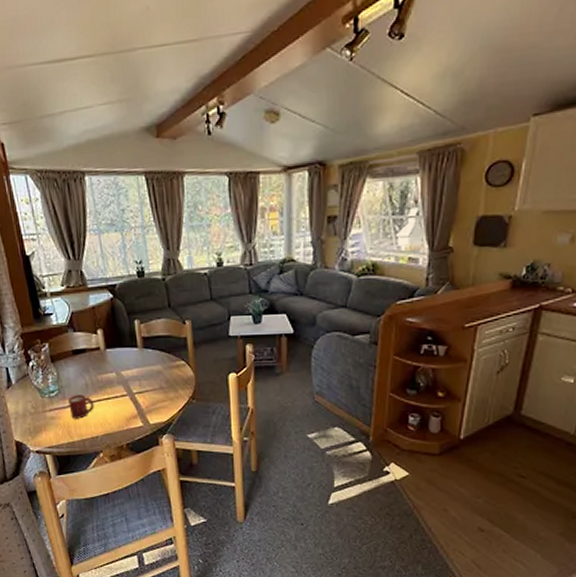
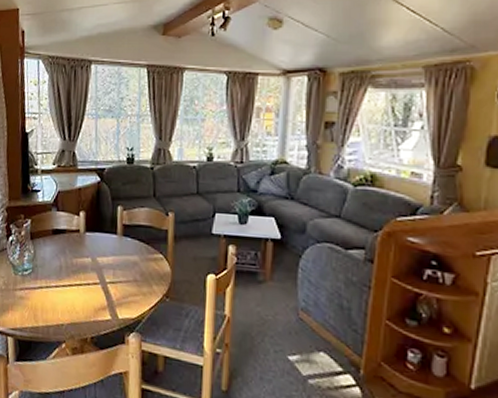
cup: present [68,395,95,419] -> none [39,276,65,303]

